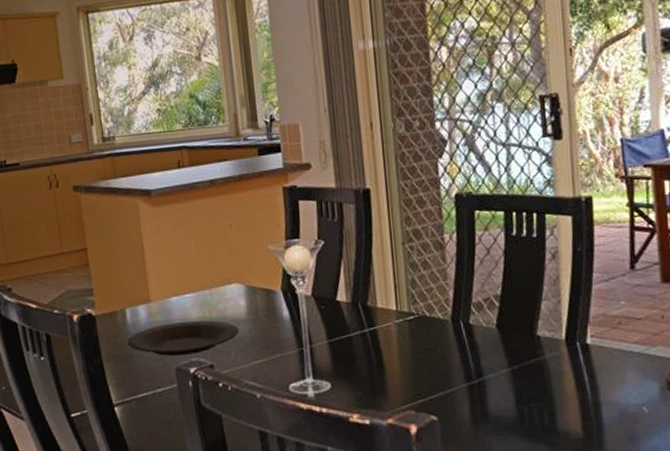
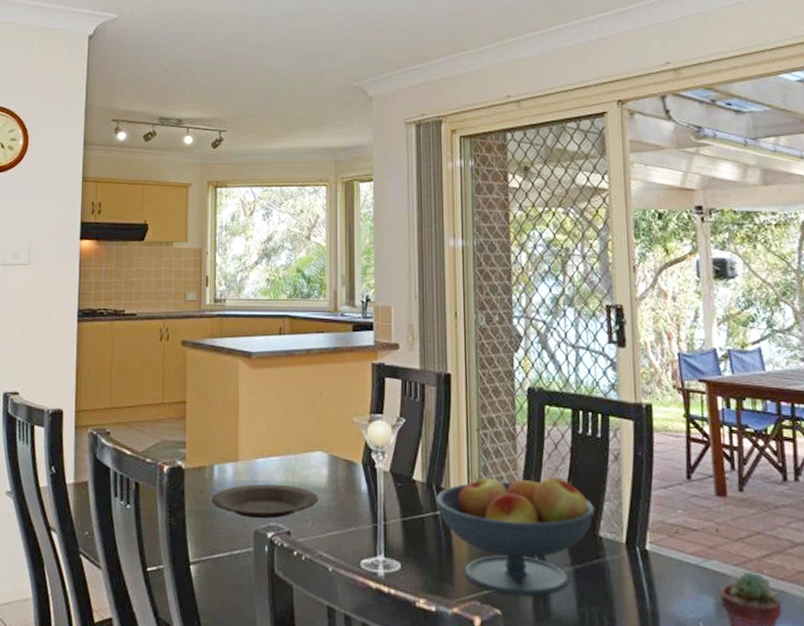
fruit bowl: none [362,282,532,402] -> present [436,475,595,597]

